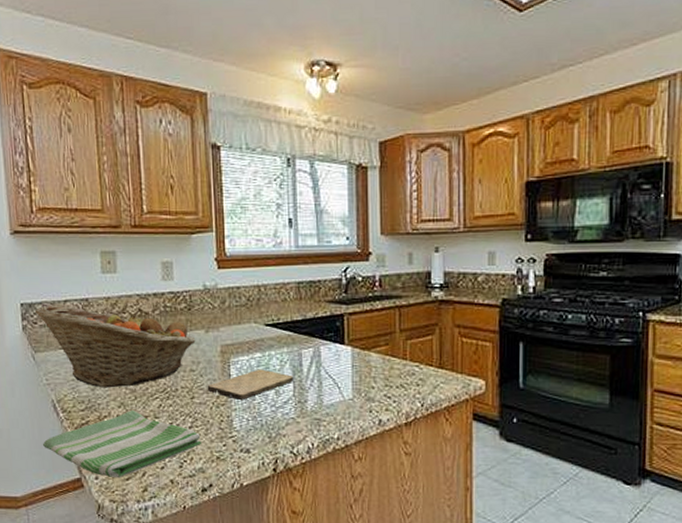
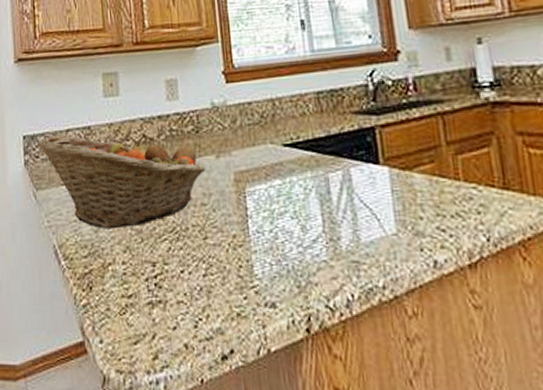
dish towel: present [42,410,201,477] -> none [43,256,218,341]
cutting board: present [207,369,294,400] -> none [221,199,323,239]

